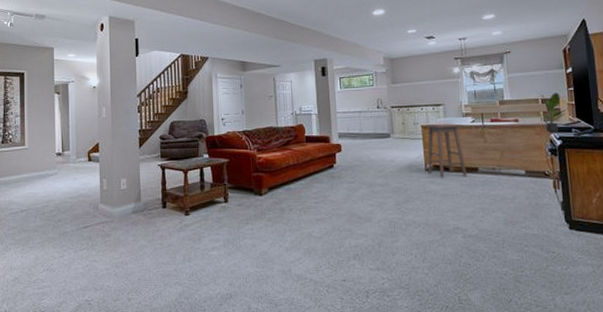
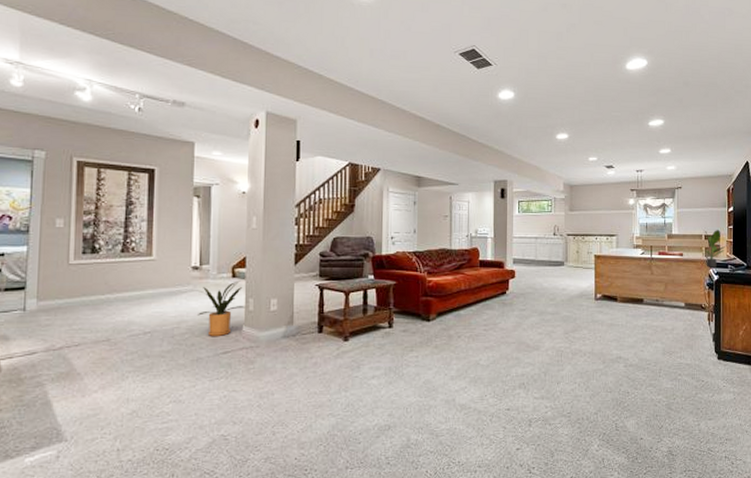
house plant: none [58,163,100,214] -> present [193,280,245,337]
bar stool: present [425,124,468,178] -> none [597,255,633,308]

